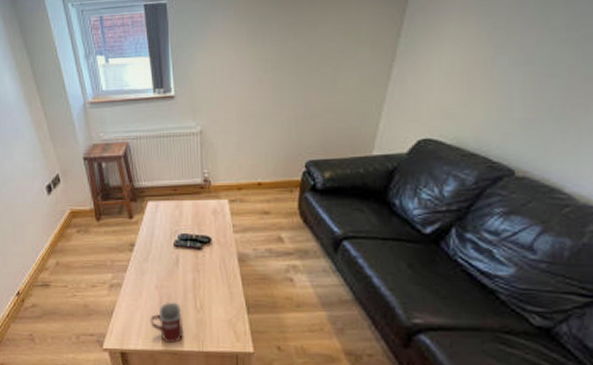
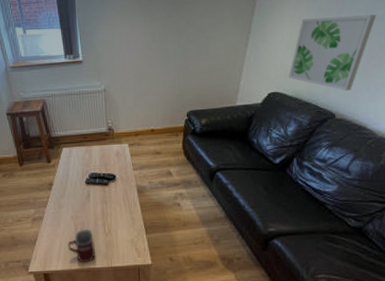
wall art: none [448,34,582,139] -> present [289,14,377,91]

